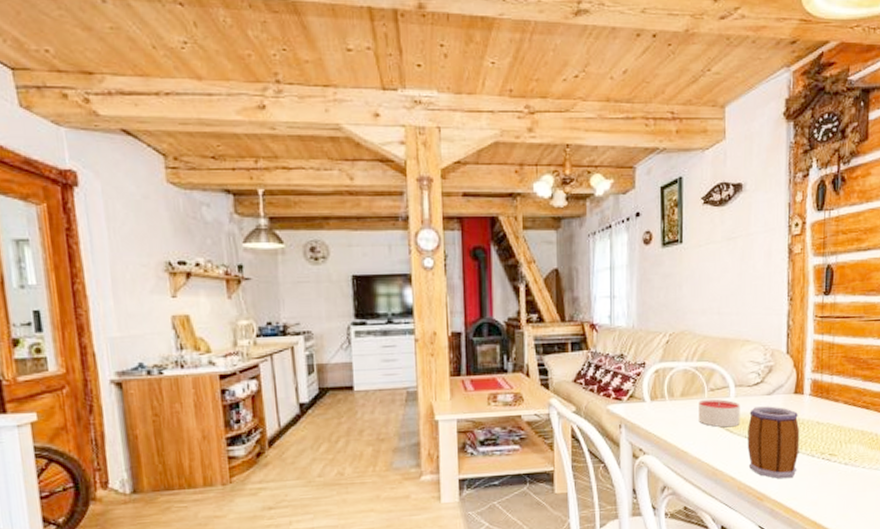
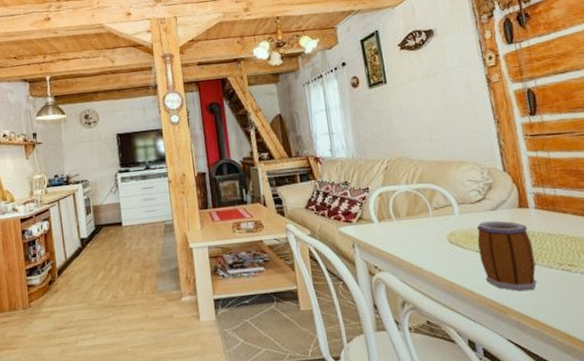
candle: present [698,398,741,428] -> none [424,216,469,243]

